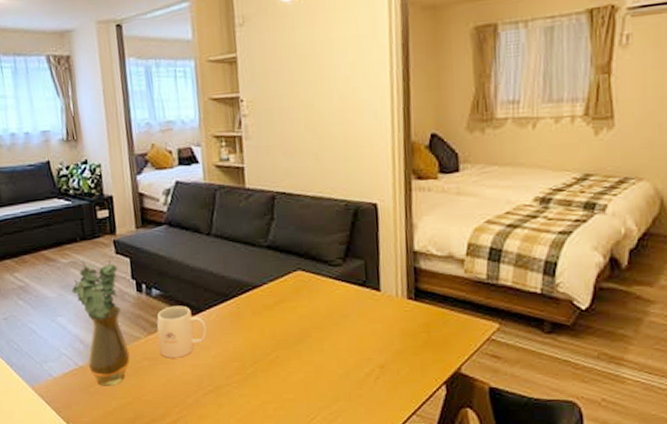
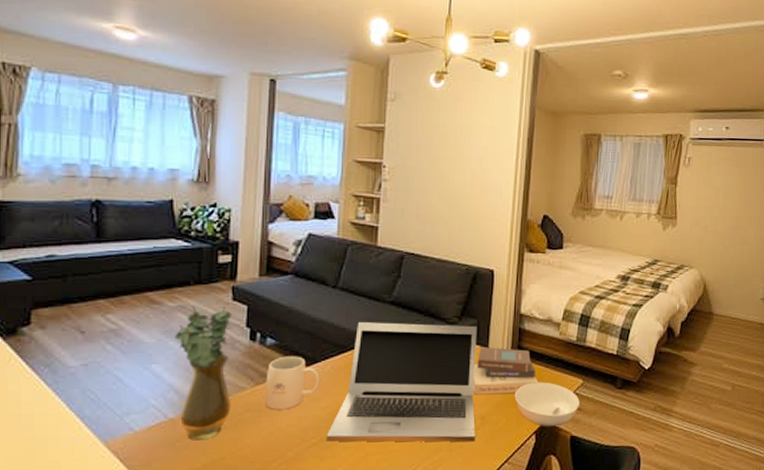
laptop: none [220,267,376,392] -> present [326,322,477,442]
books: none [365,289,444,343] -> present [473,347,539,395]
bowl: none [416,327,497,377] -> present [514,382,580,427]

